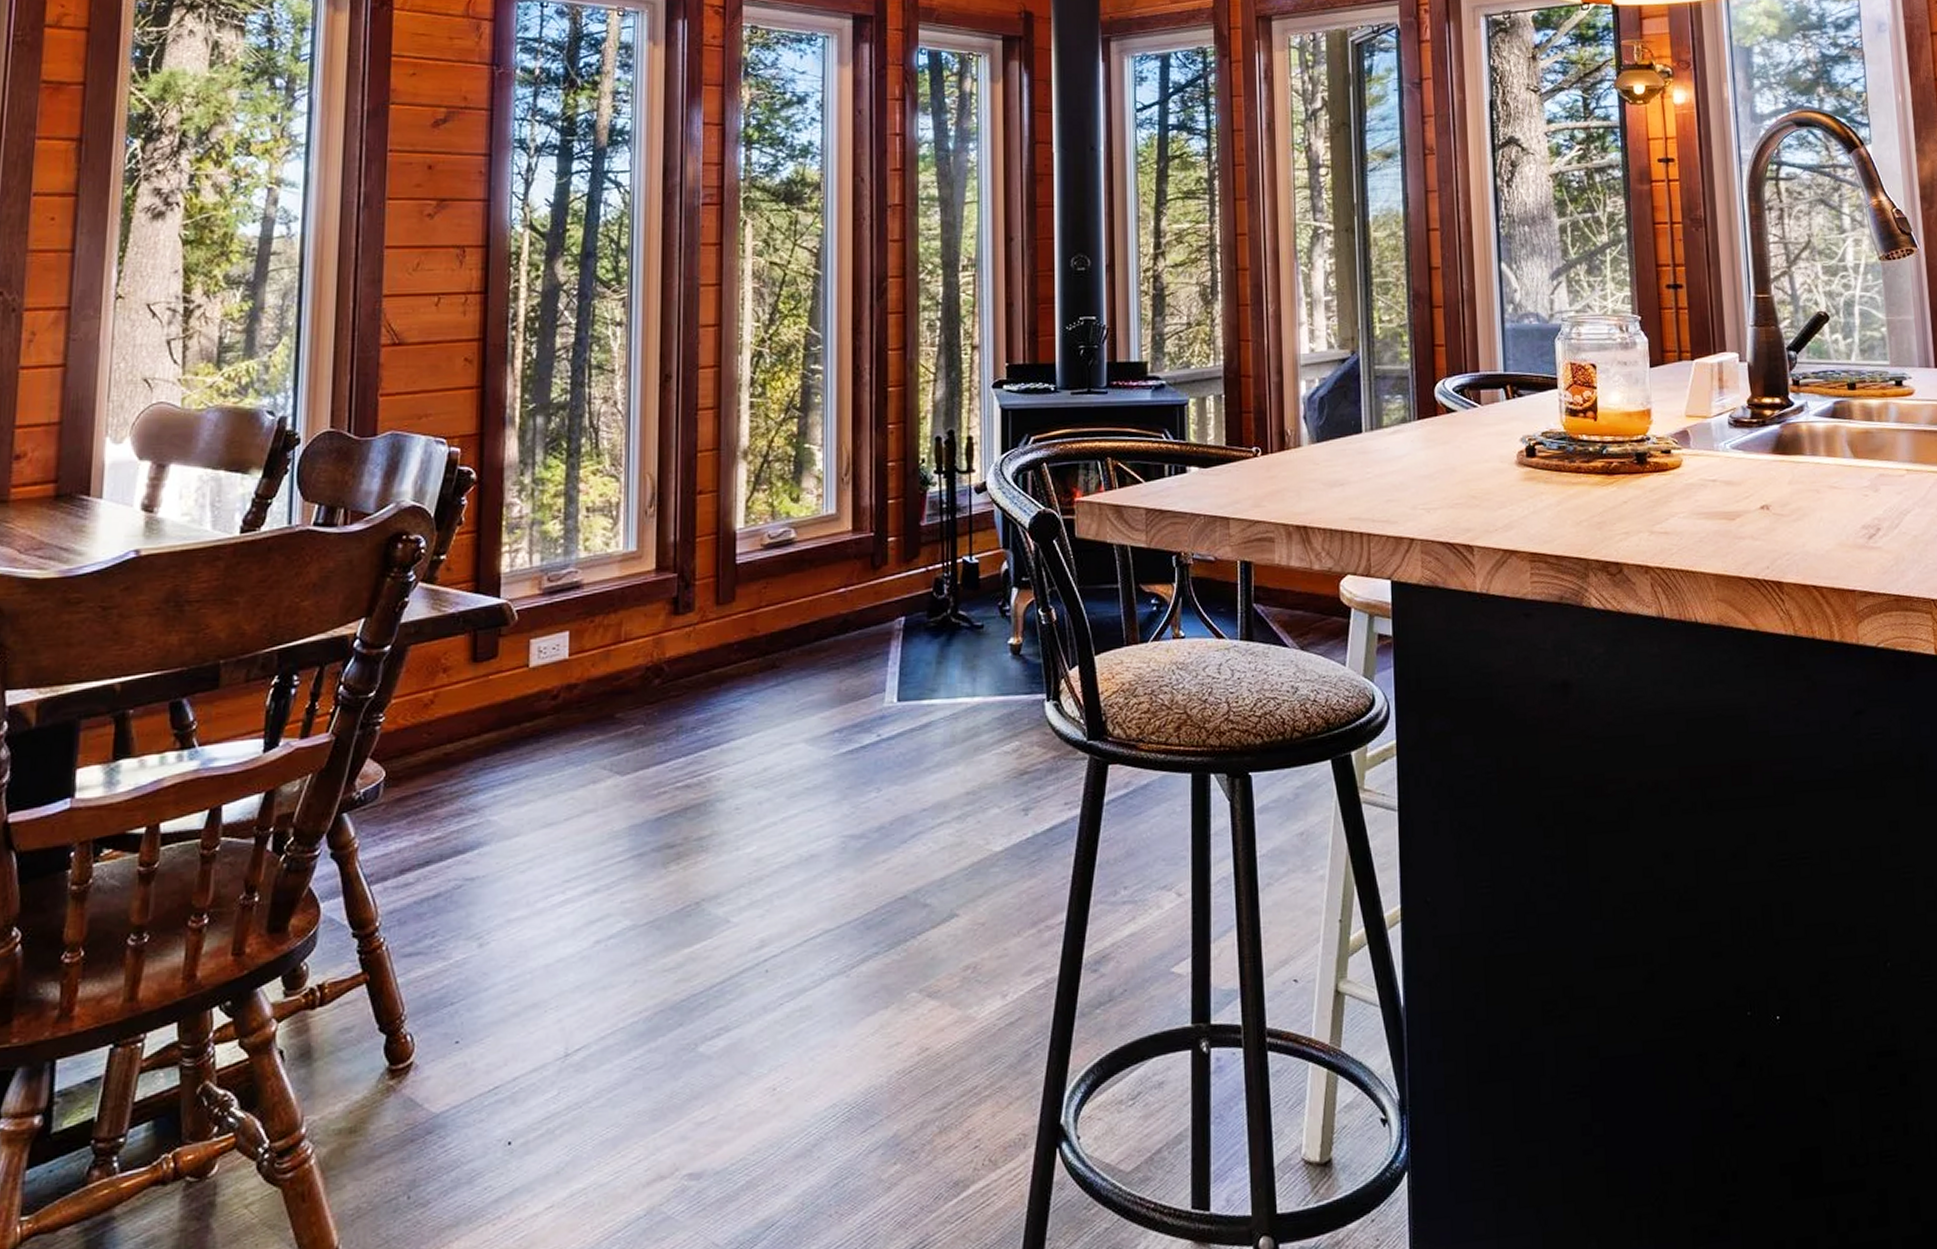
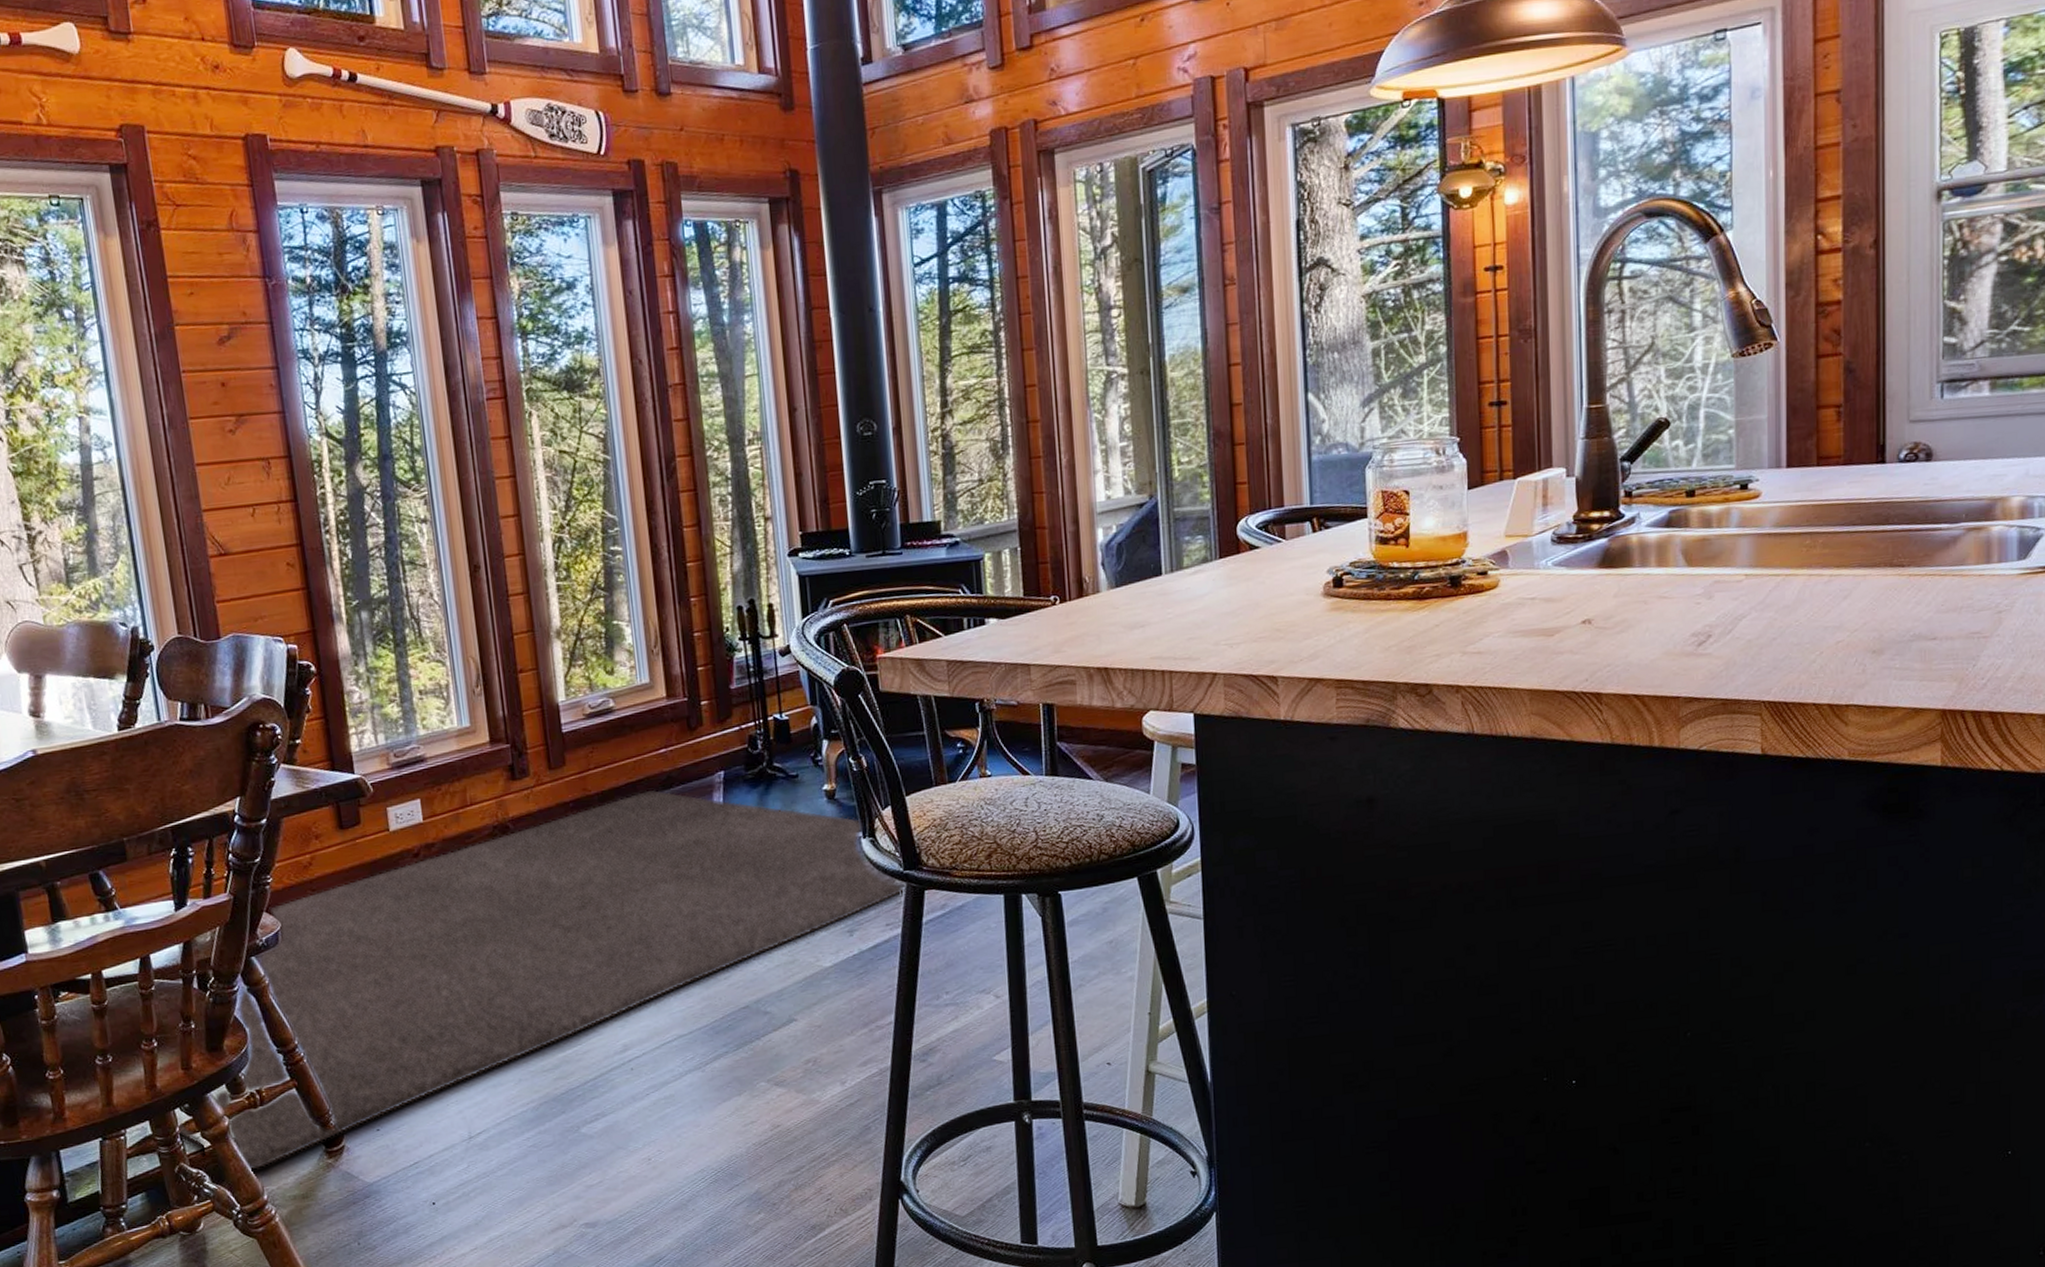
rug: none [210,633,1087,1092] -> present [176,789,905,1170]

